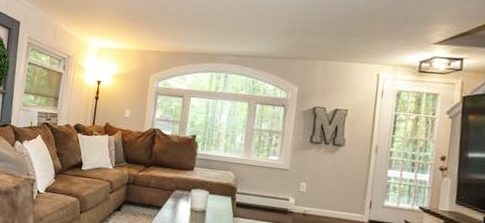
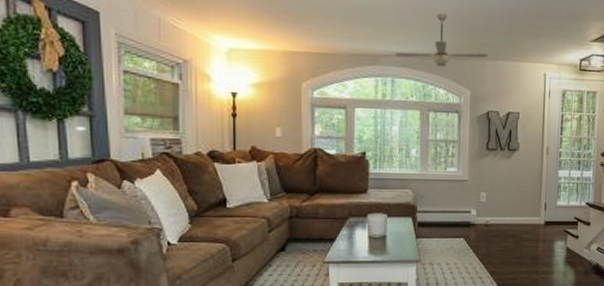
ceiling fan: none [230,19,319,66] -> present [394,13,488,68]

